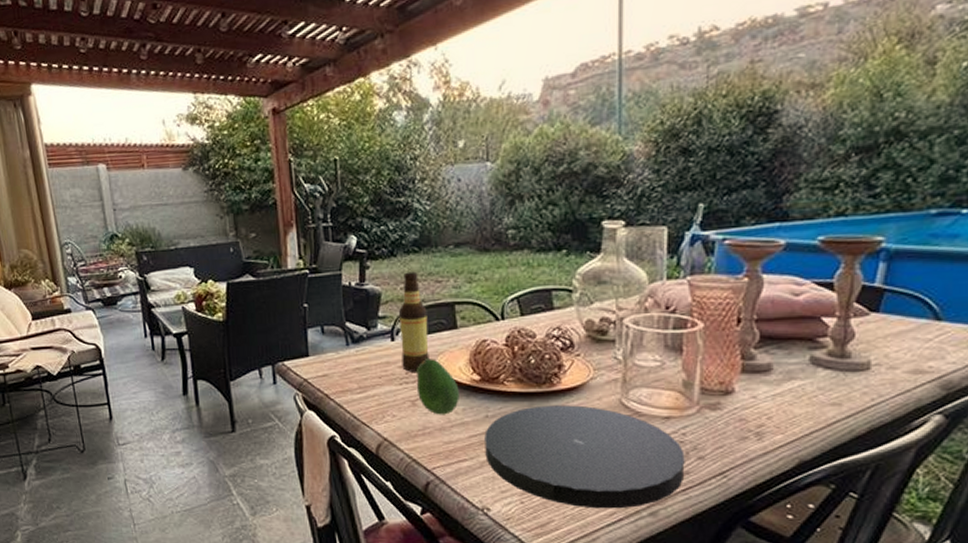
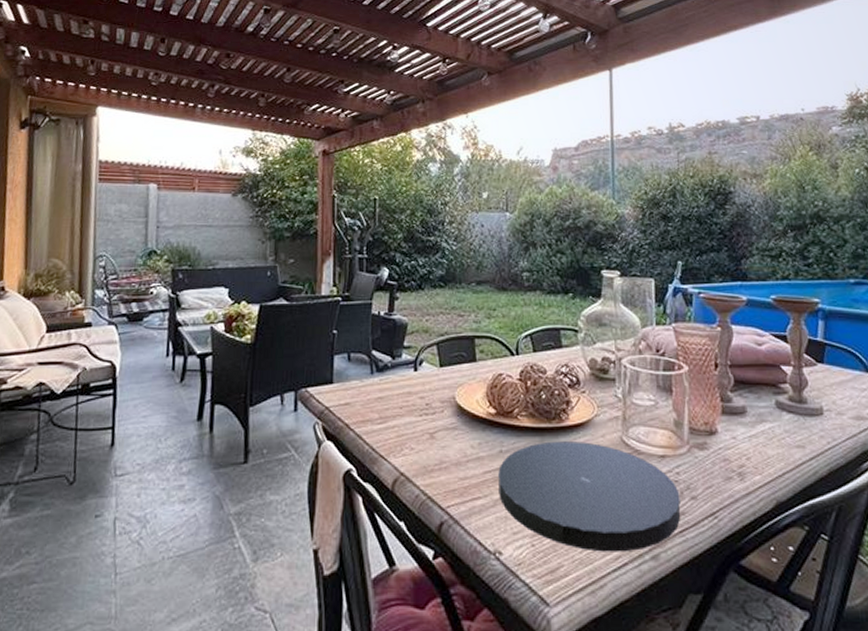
bottle: present [399,271,429,372] -> none [423,305,449,403]
fruit: present [416,357,459,415] -> none [435,389,476,449]

